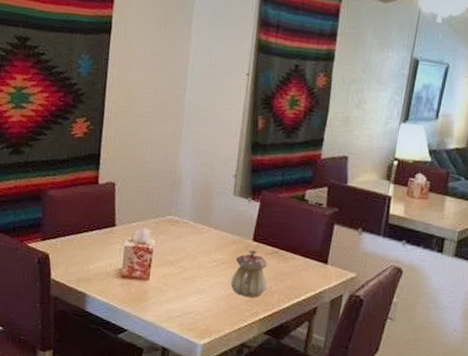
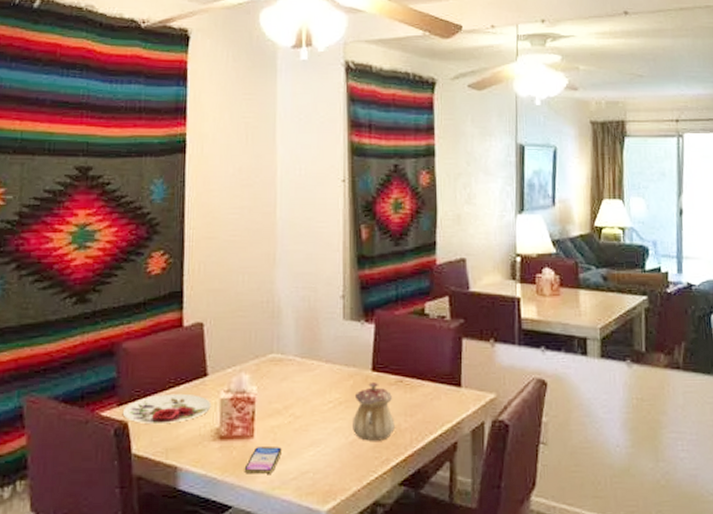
plate: none [45,236,117,260] -> present [122,393,212,423]
smartphone: none [139,288,171,310] -> present [244,447,282,474]

